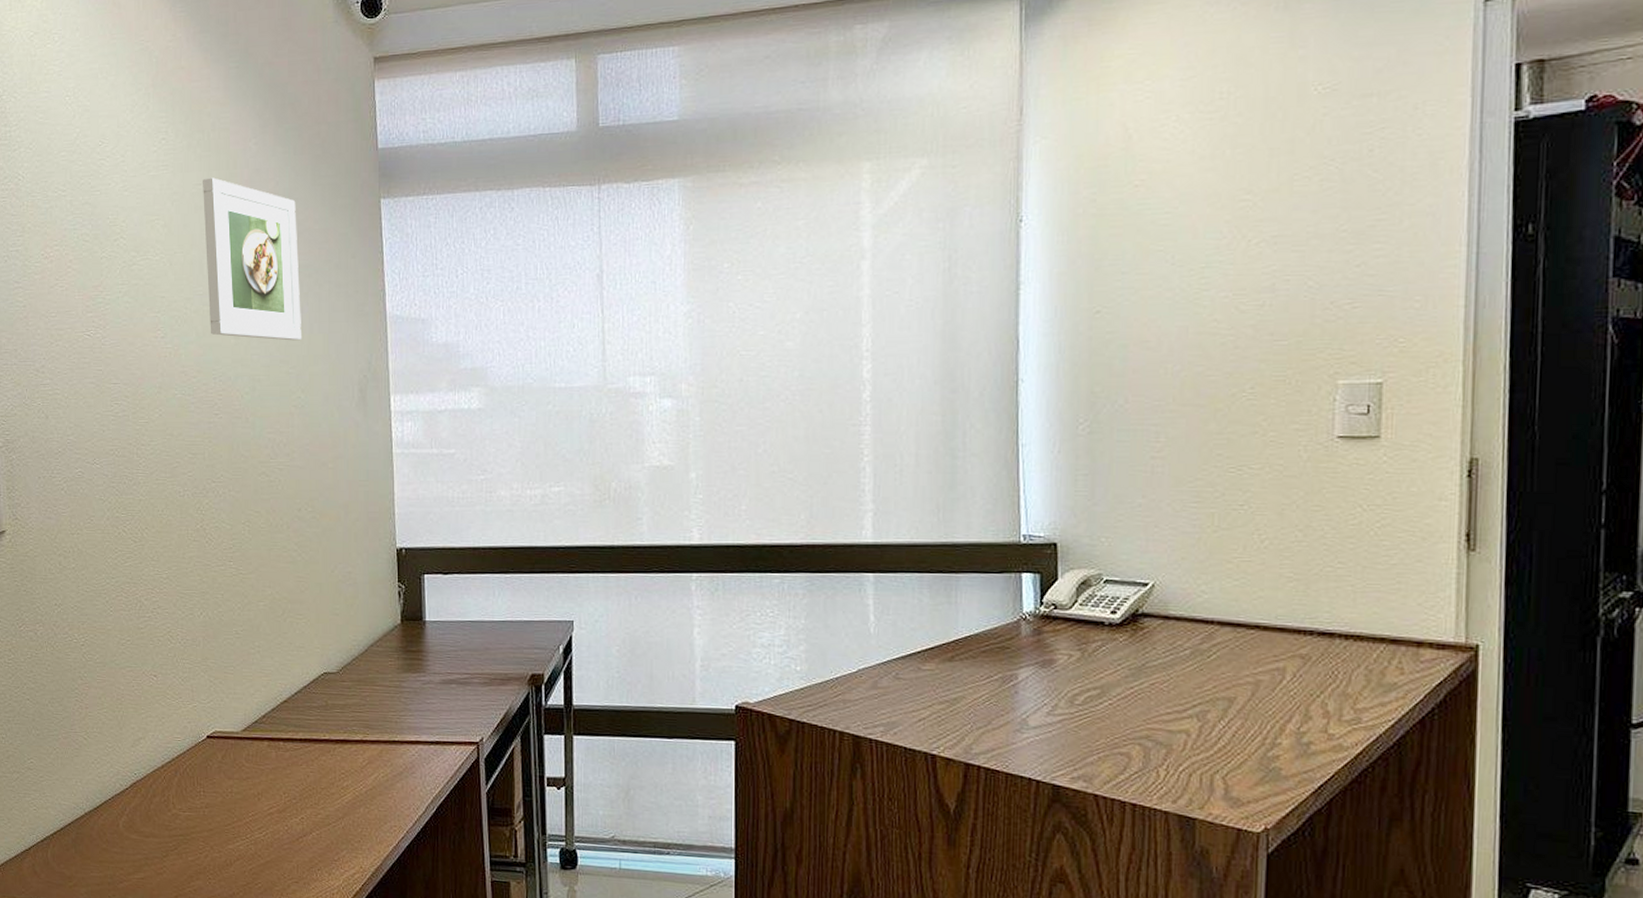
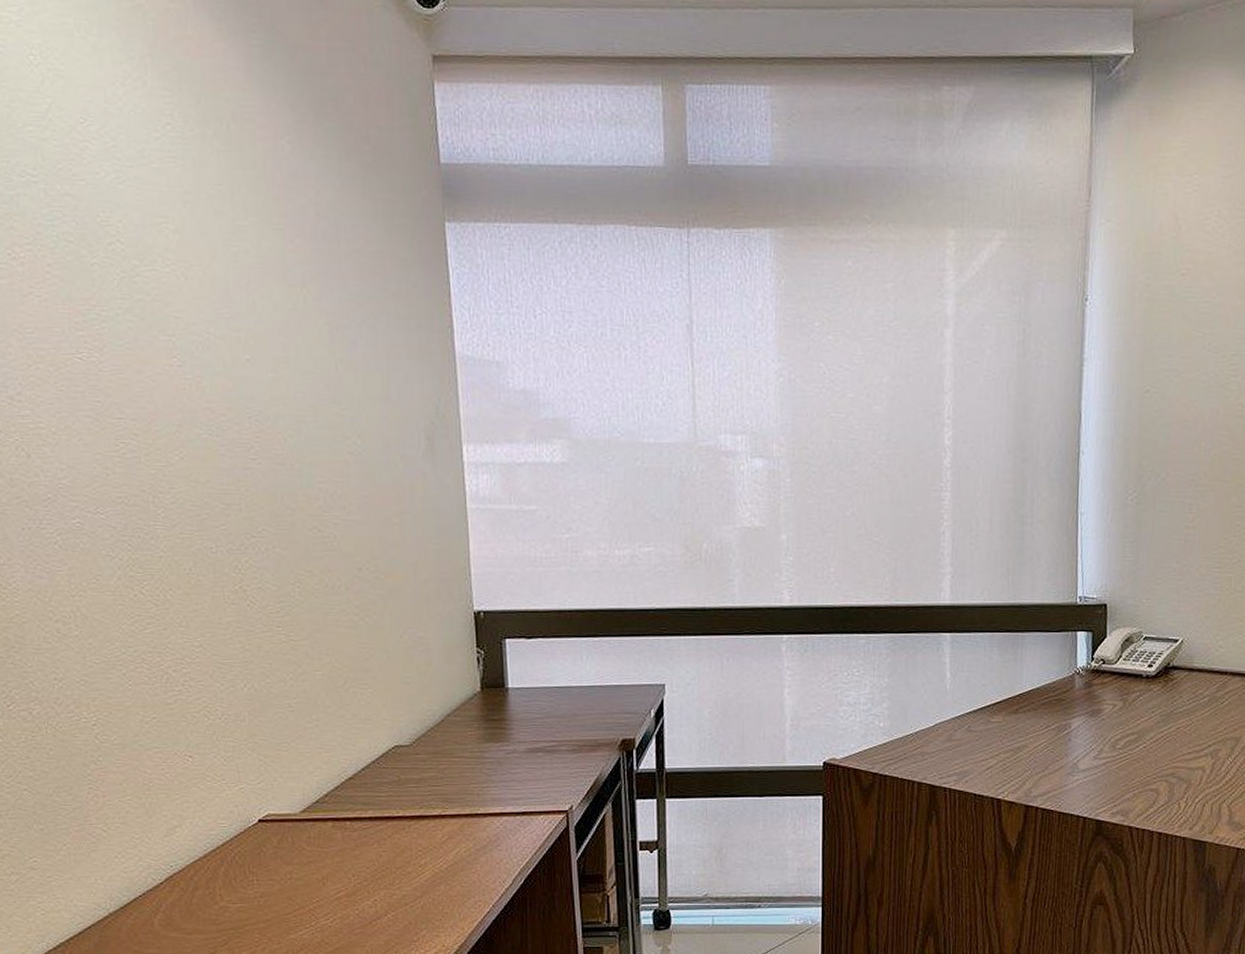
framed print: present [203,177,303,341] -> none [223,177,357,379]

